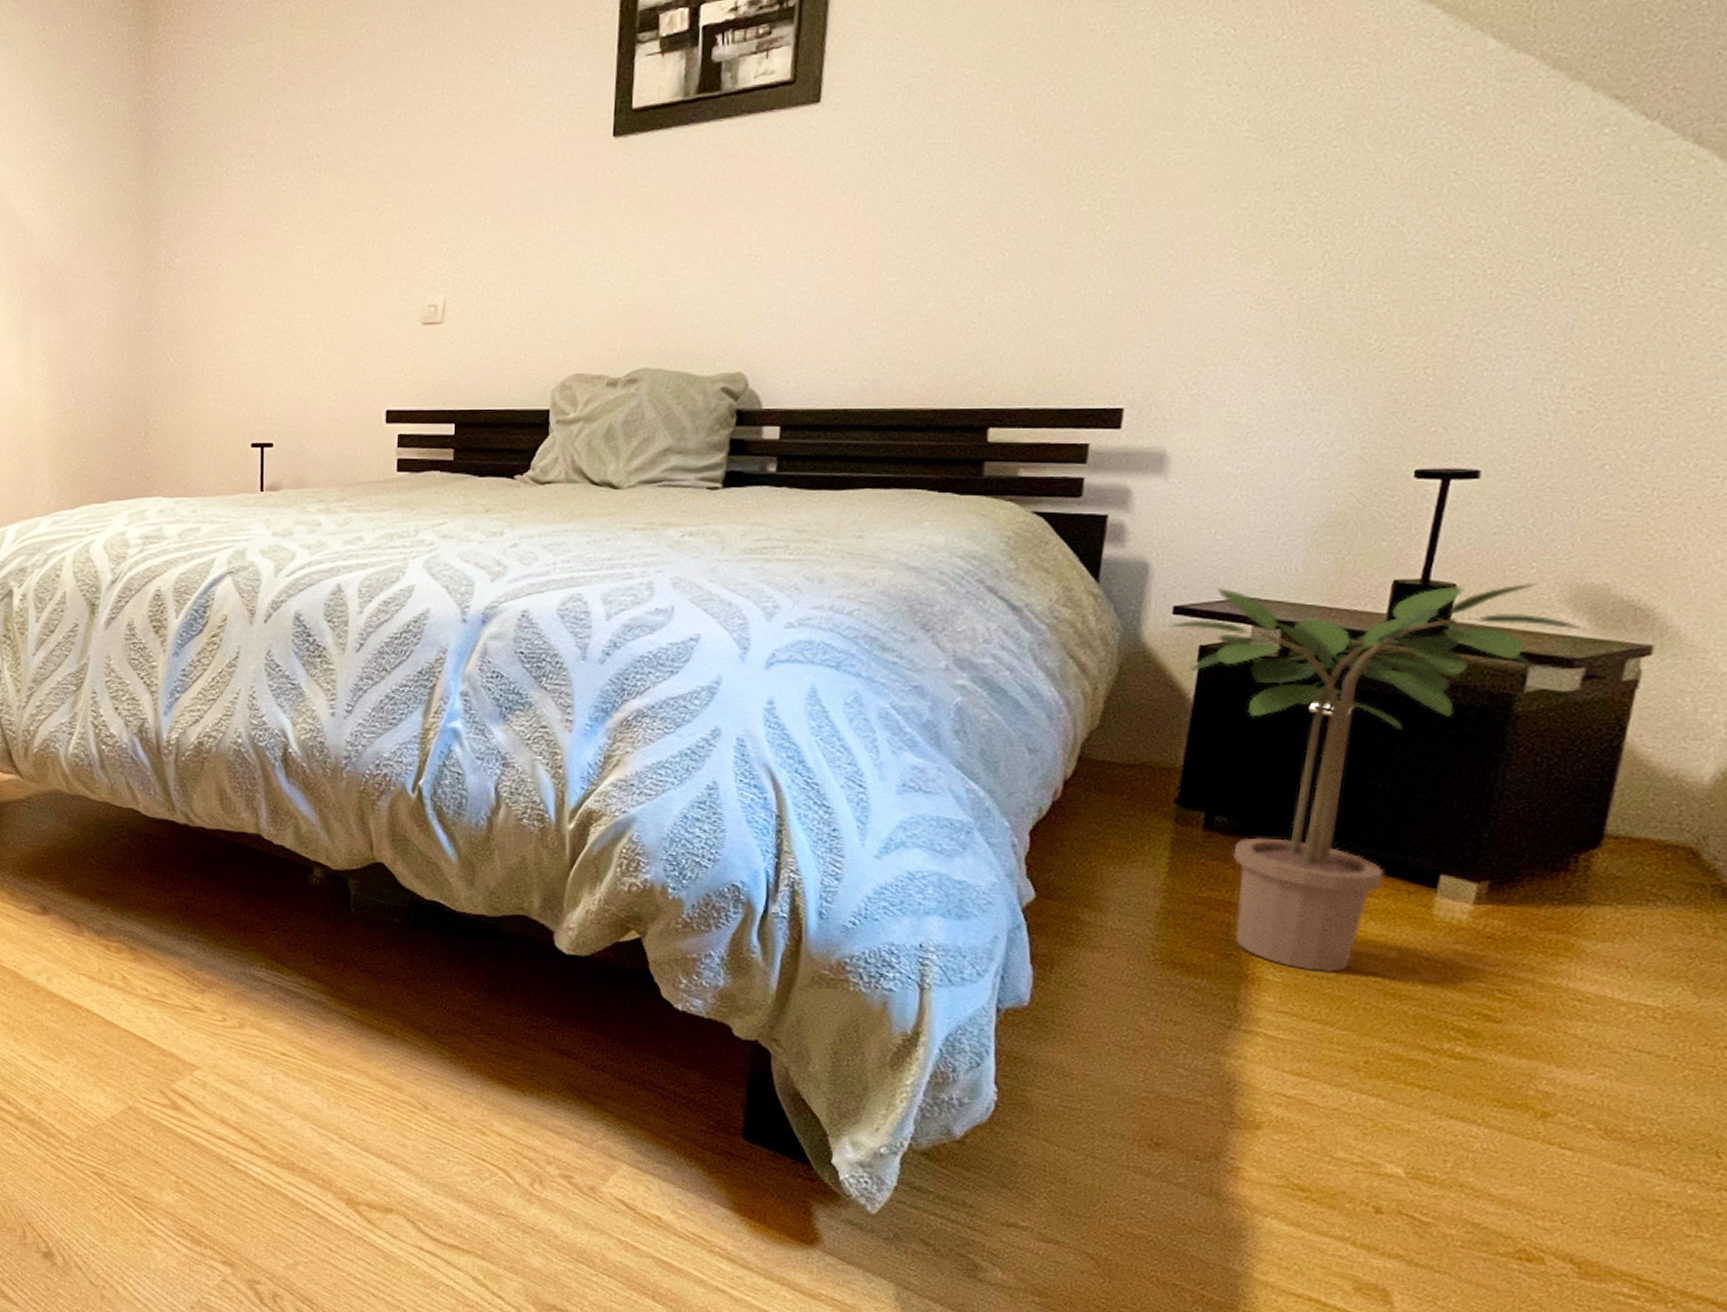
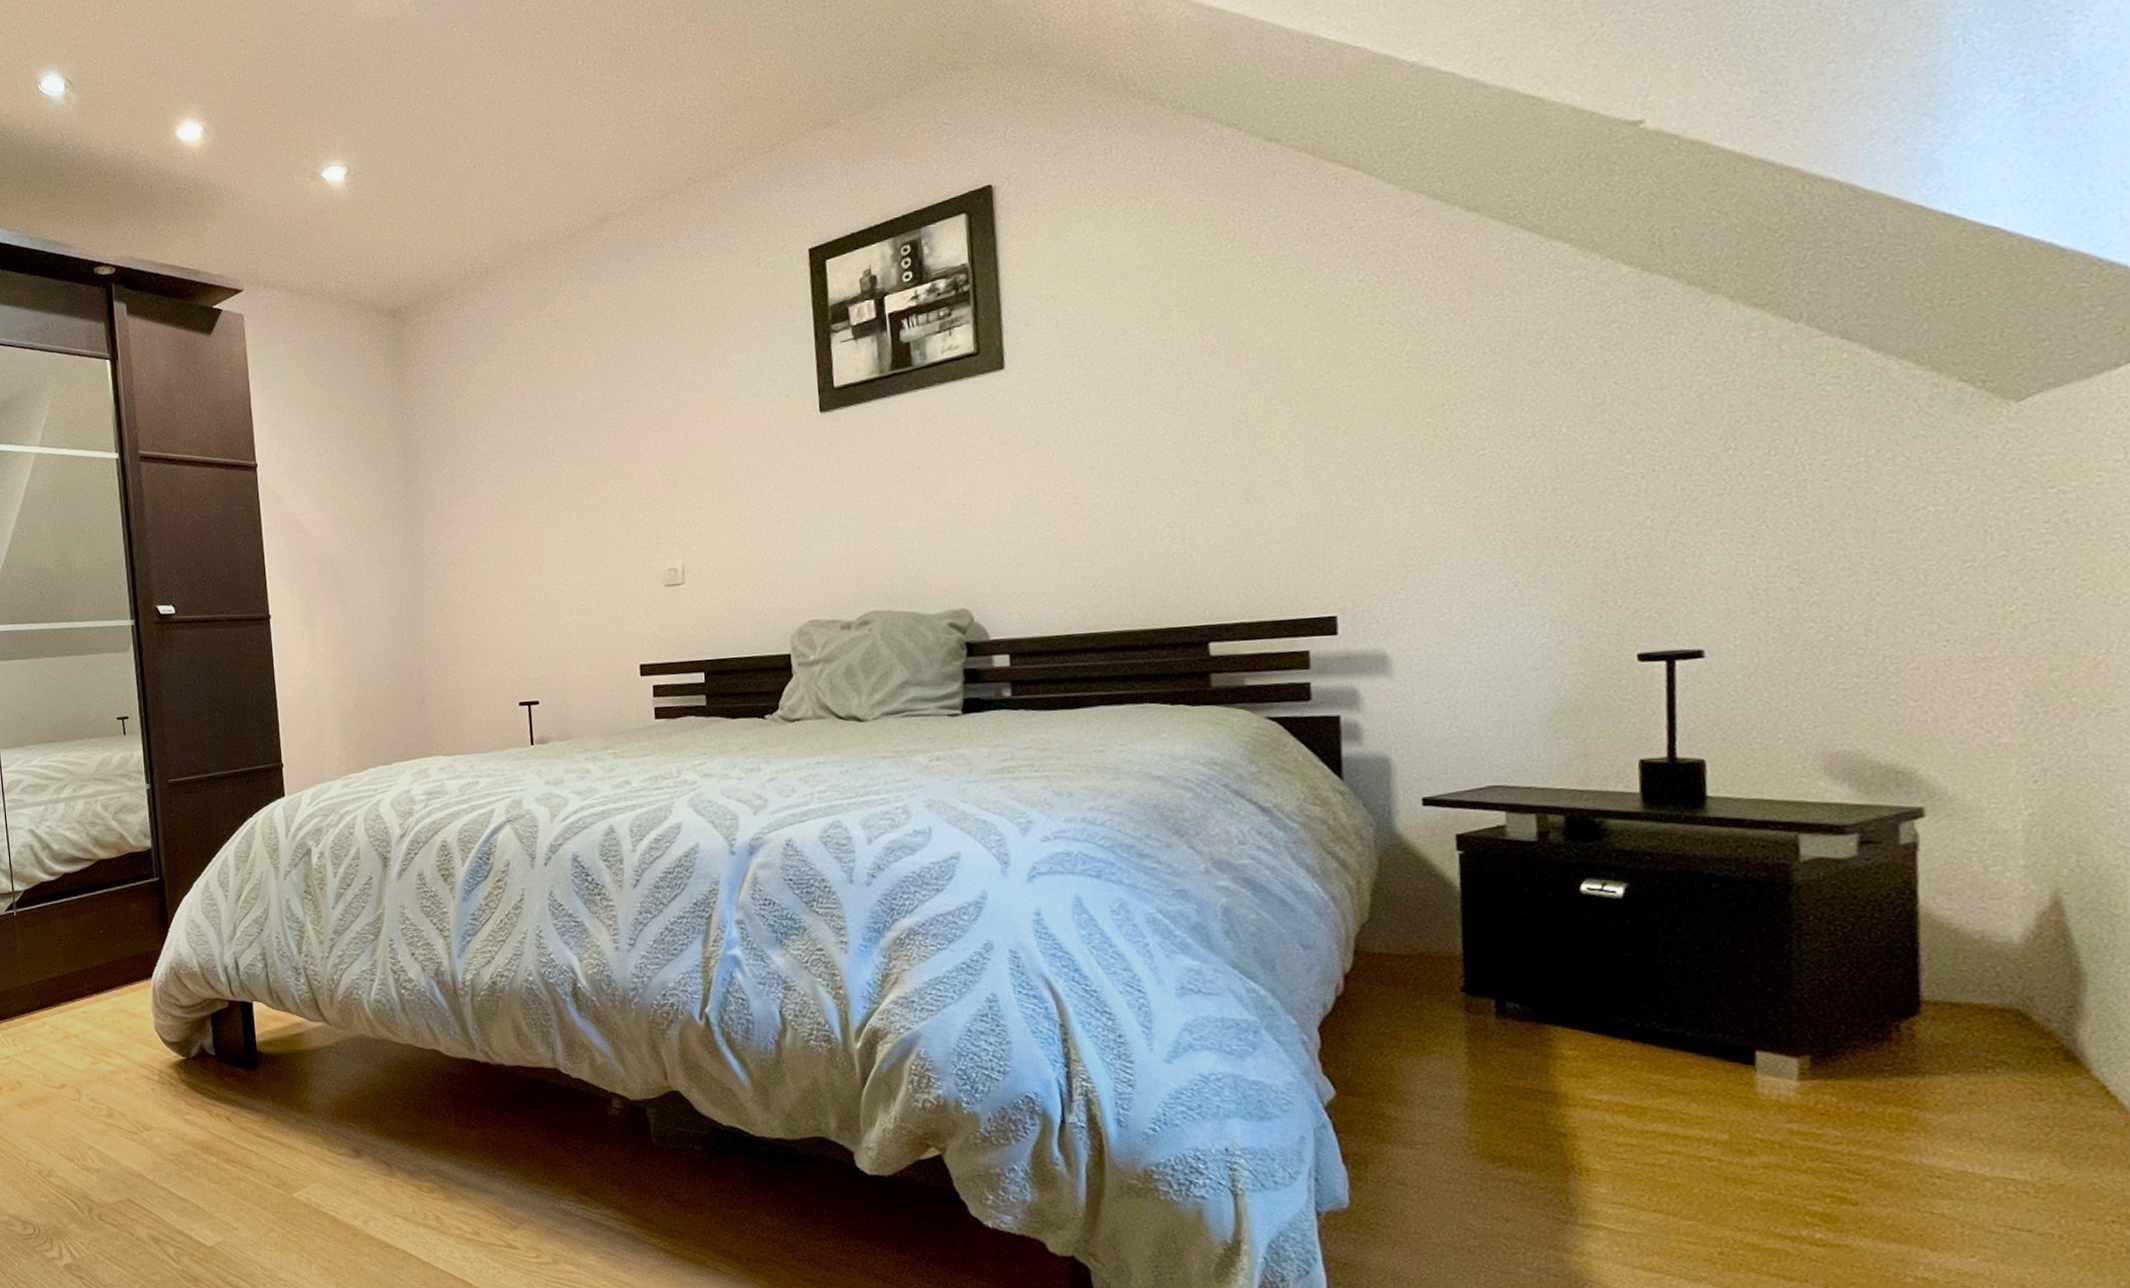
potted plant: present [1168,584,1587,973] -> none [1421,754,1850,1160]

